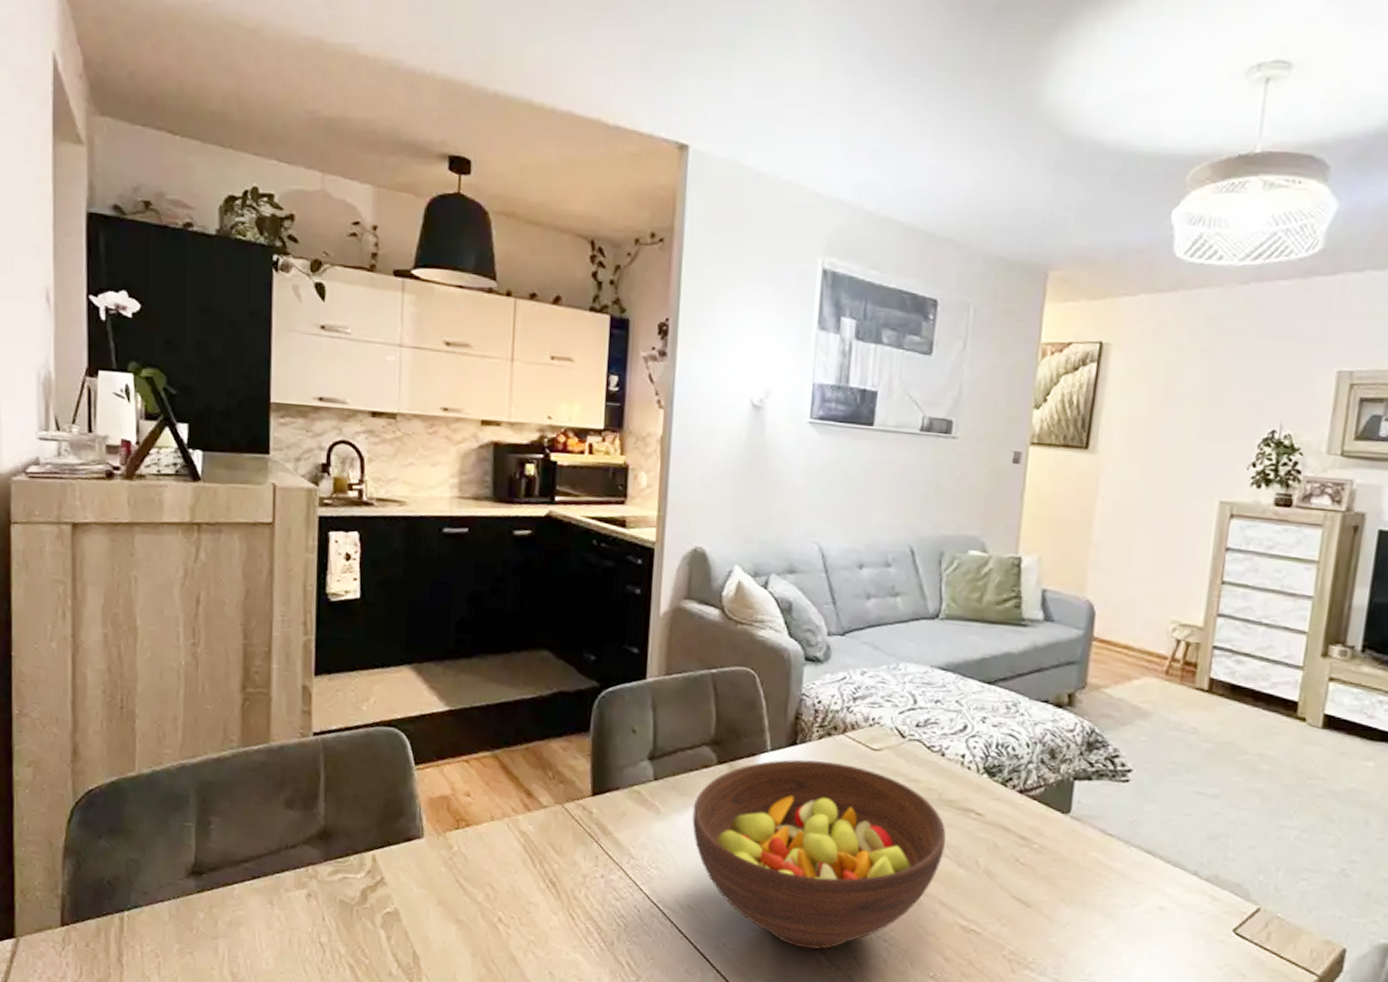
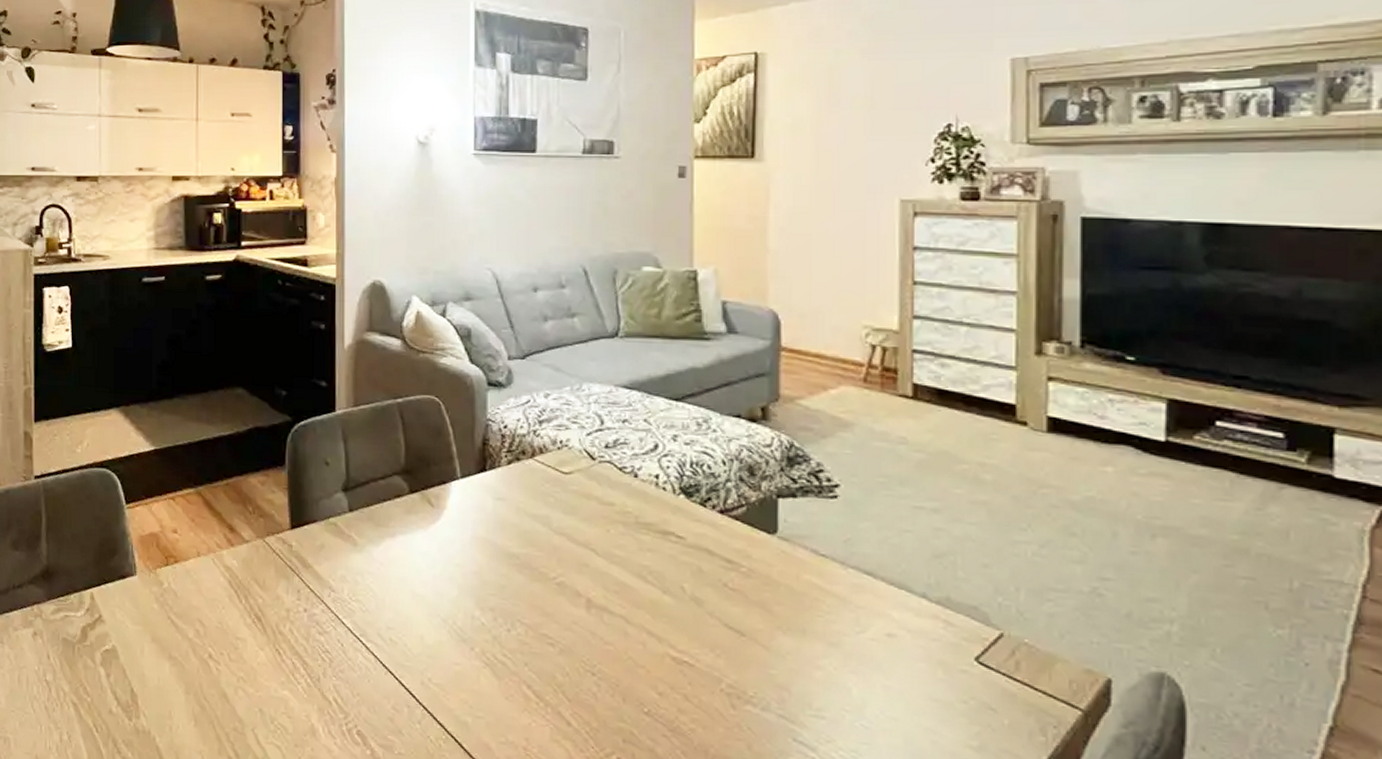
fruit bowl: present [692,759,946,950] -> none [388,486,647,684]

